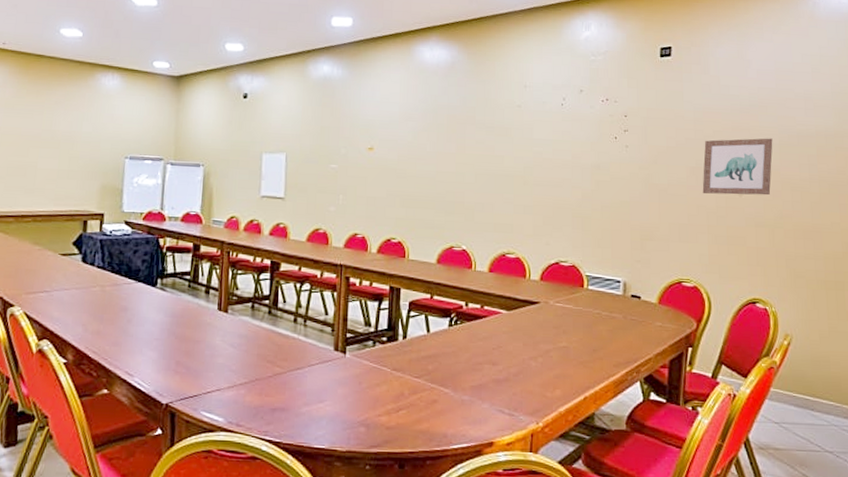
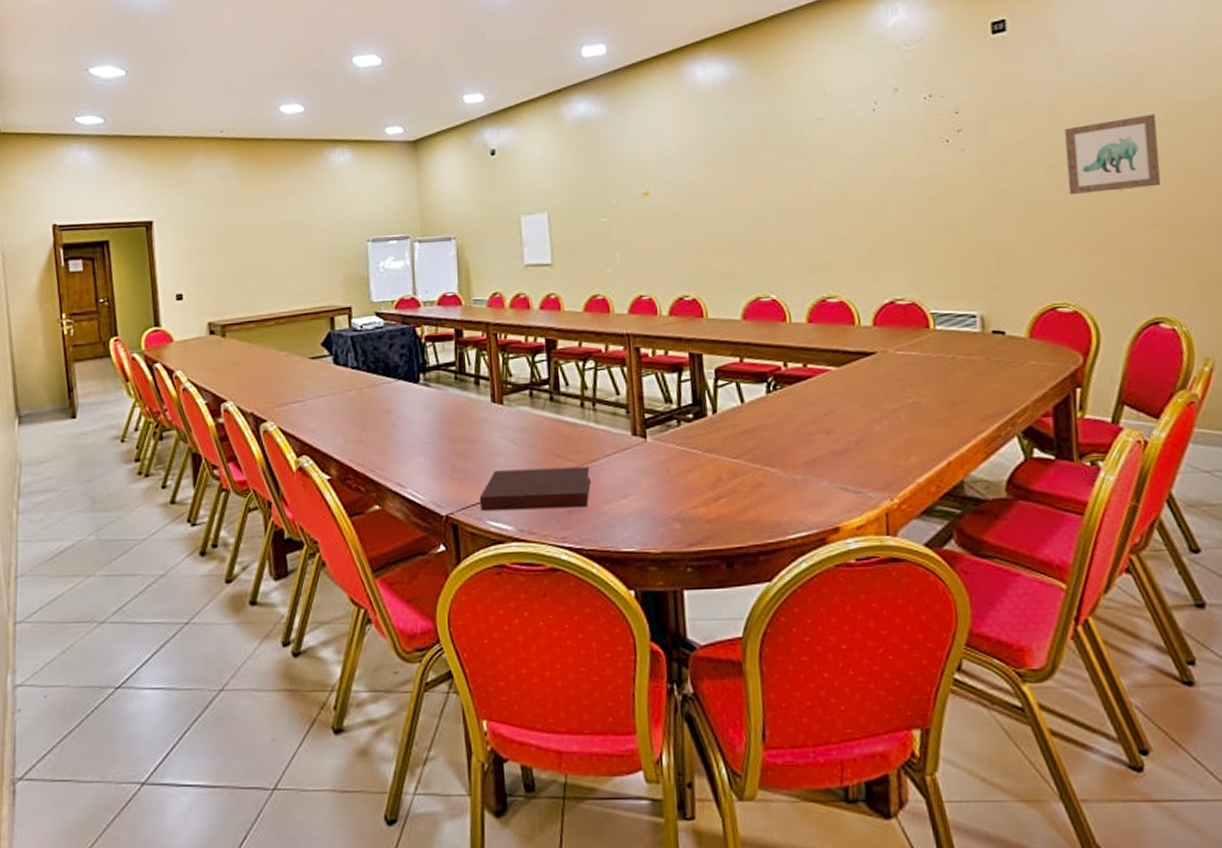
notebook: none [196,369,295,408] -> present [479,466,590,511]

